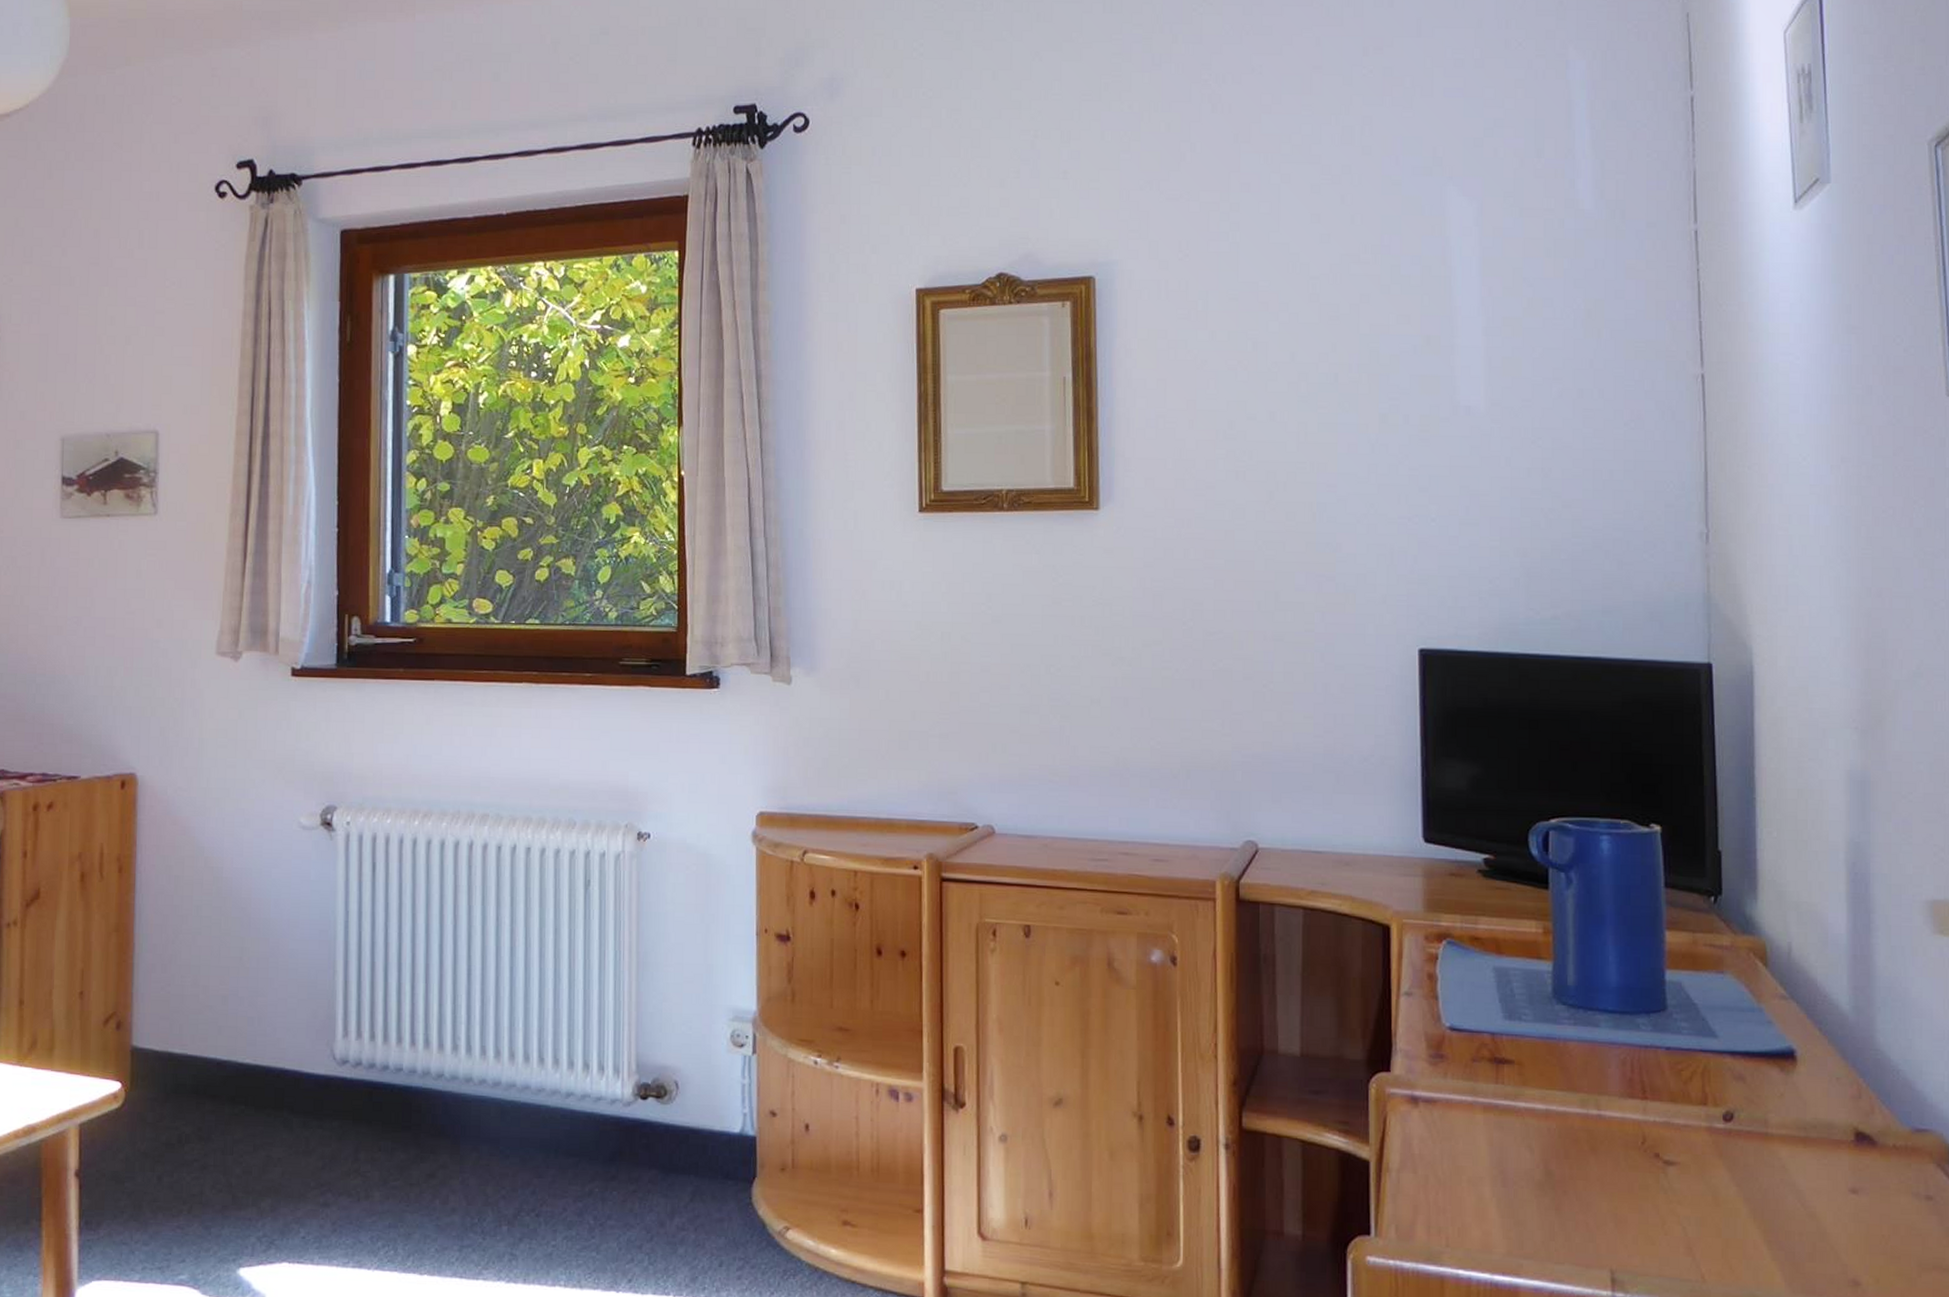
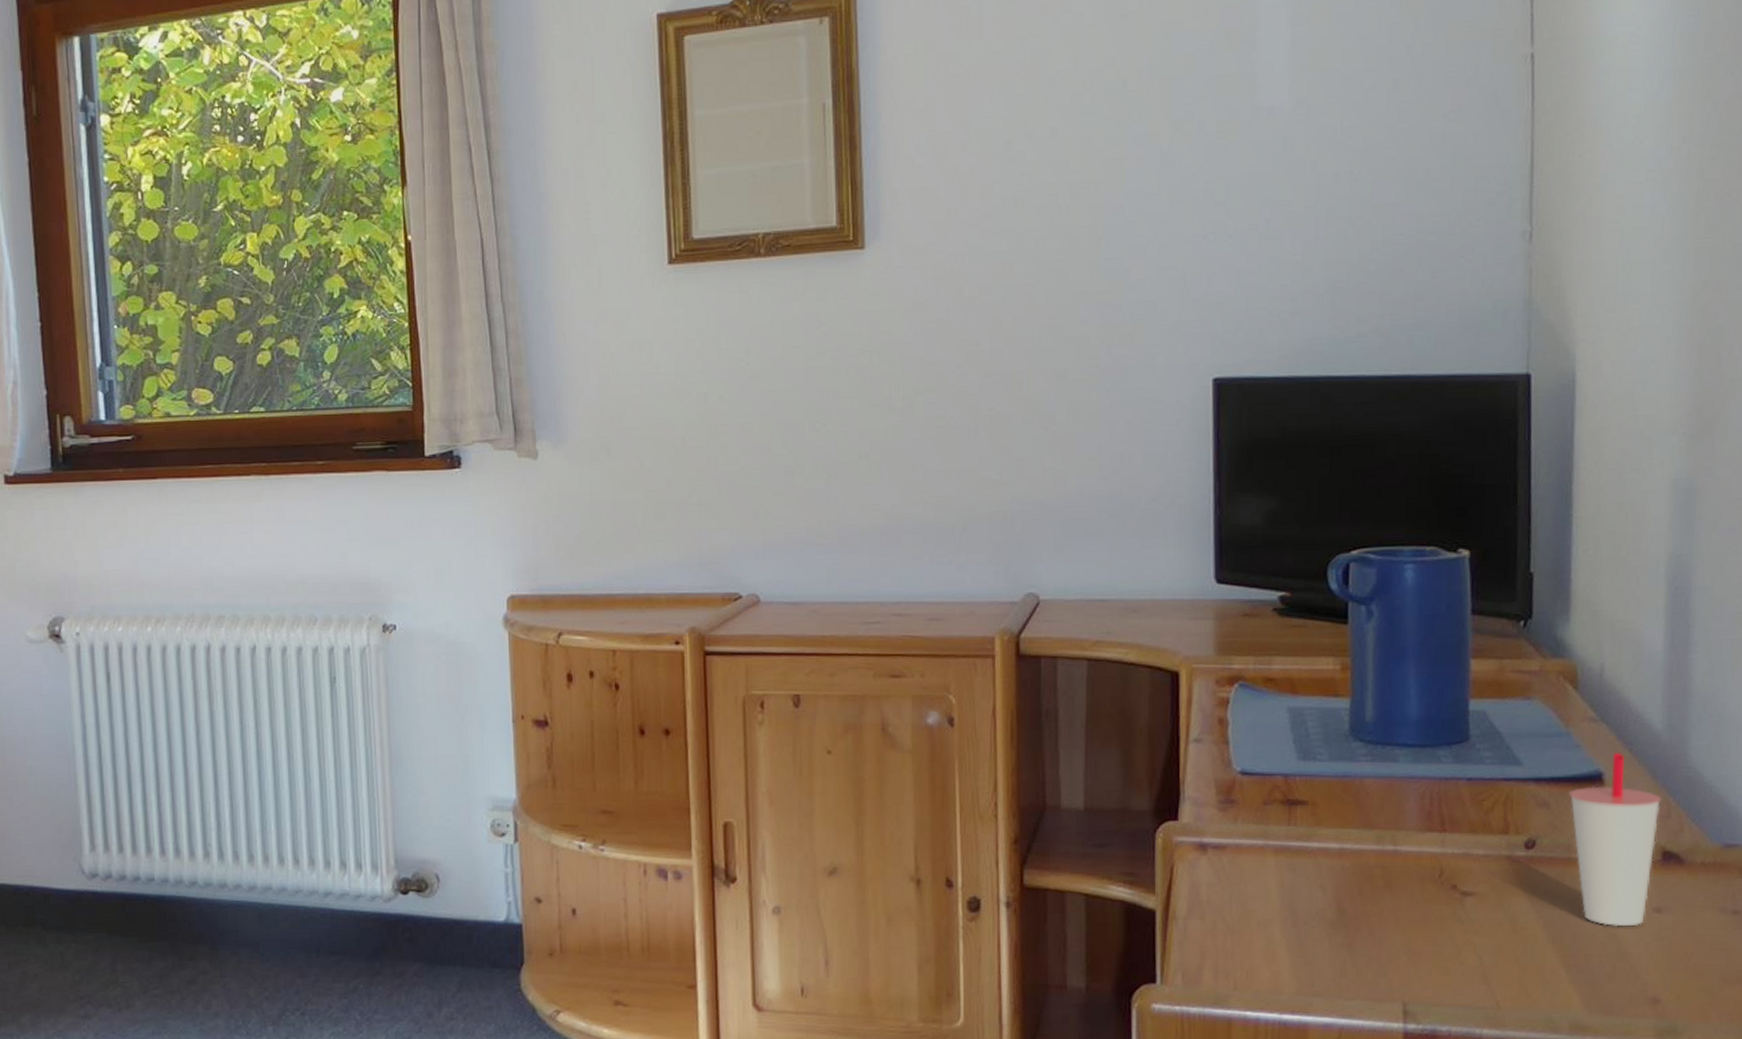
cup: none [1763,1031,1853,1205] -> present [1569,753,1662,926]

